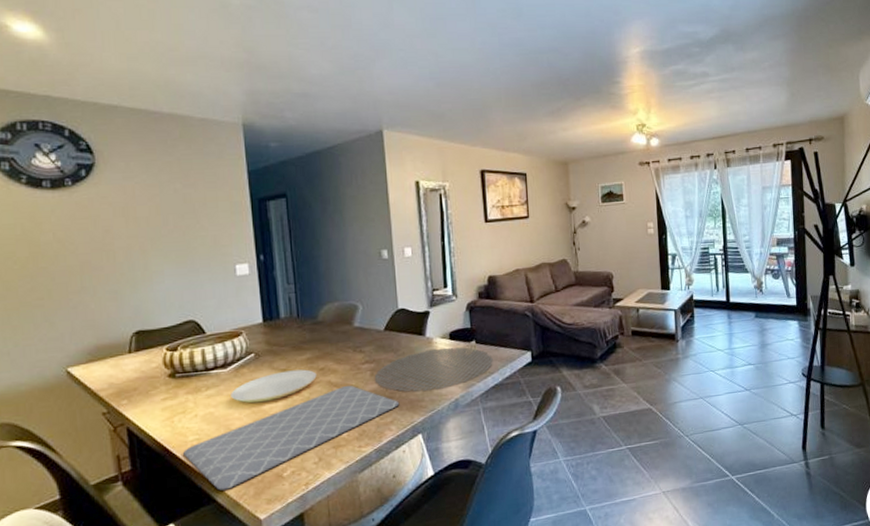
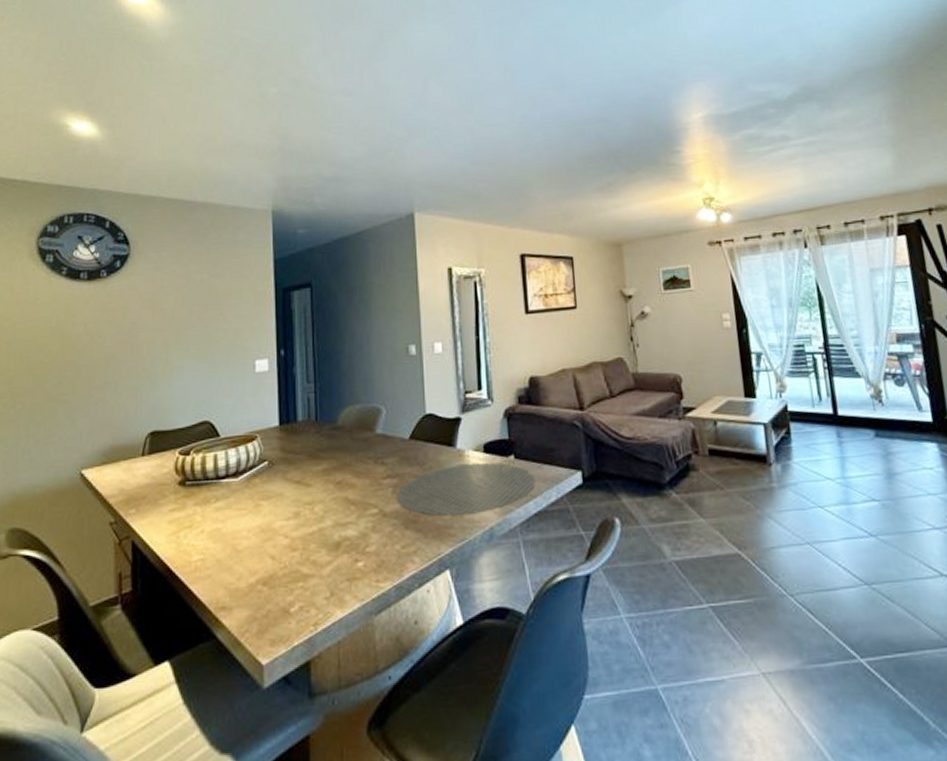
placemat: present [183,385,400,491] -> none [186,503,425,624]
plate: present [231,369,317,404] -> none [240,482,333,520]

